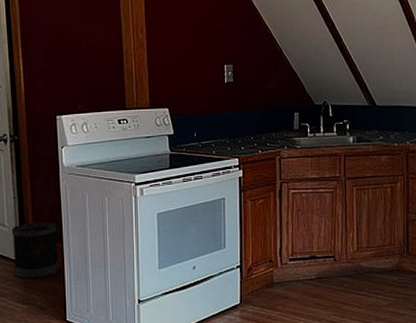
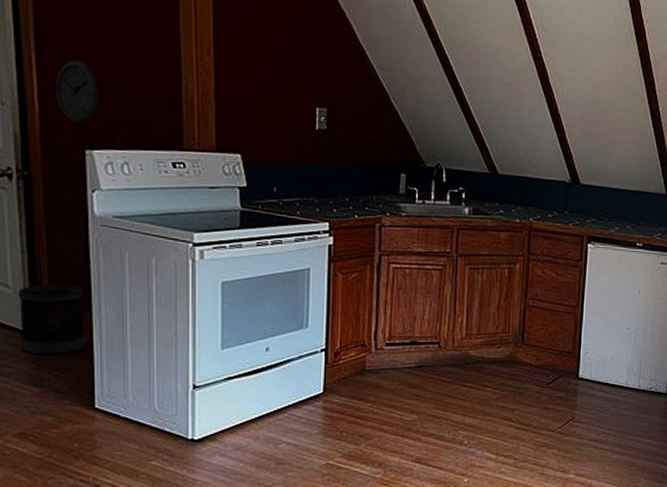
wall clock: none [35,48,65,96] -> present [55,59,99,124]

